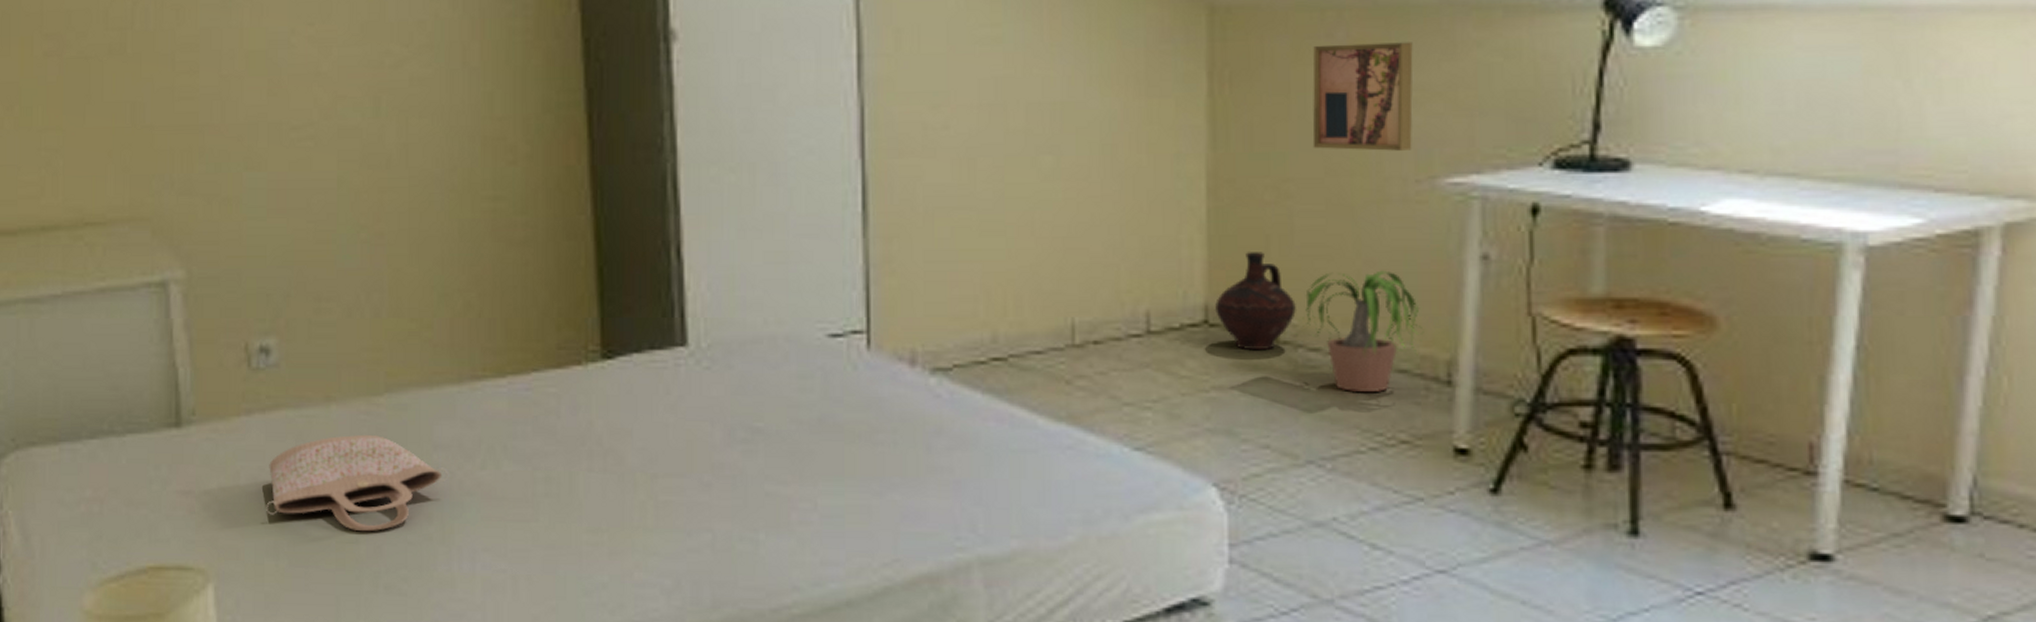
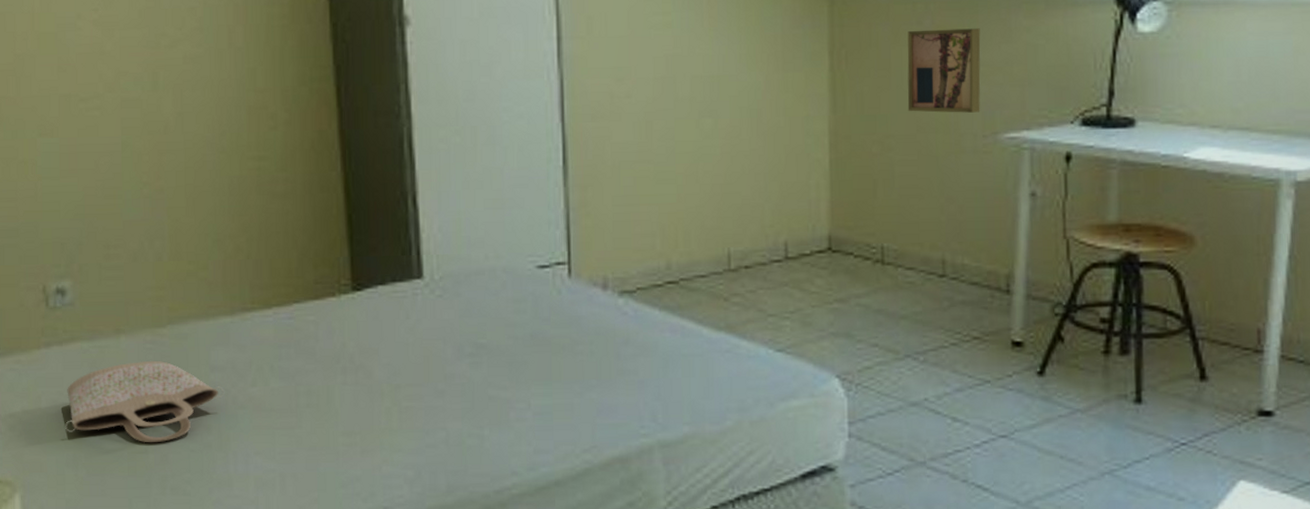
ceramic jug: present [1215,252,1296,351] -> none [837,193,896,271]
potted plant: present [1287,270,1424,392] -> none [890,206,990,300]

